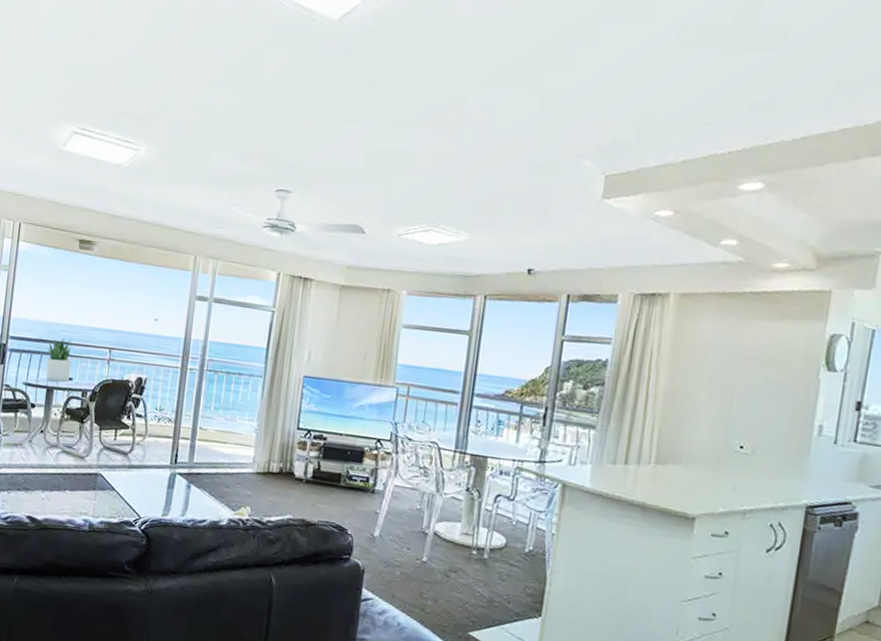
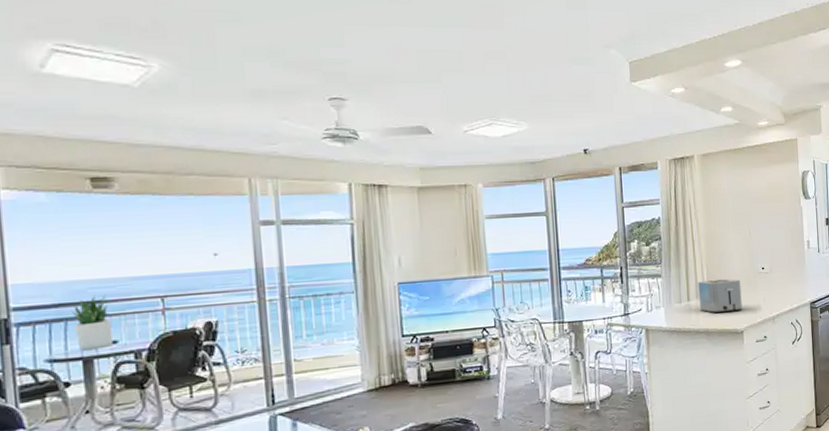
toaster: none [639,444,705,493] -> present [698,278,742,314]

